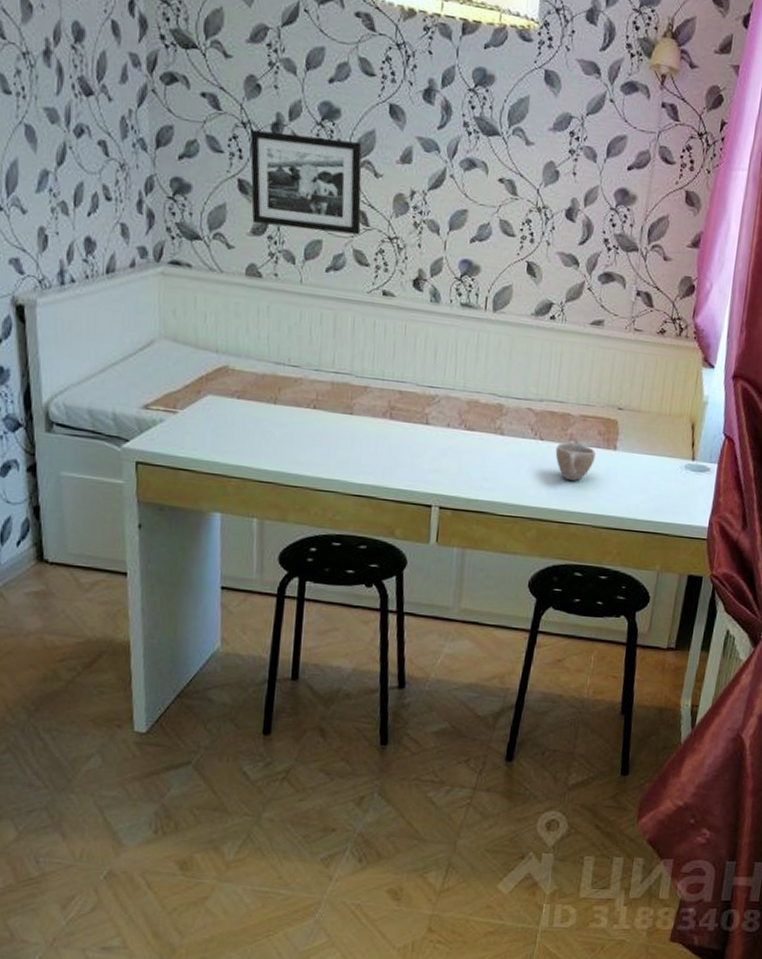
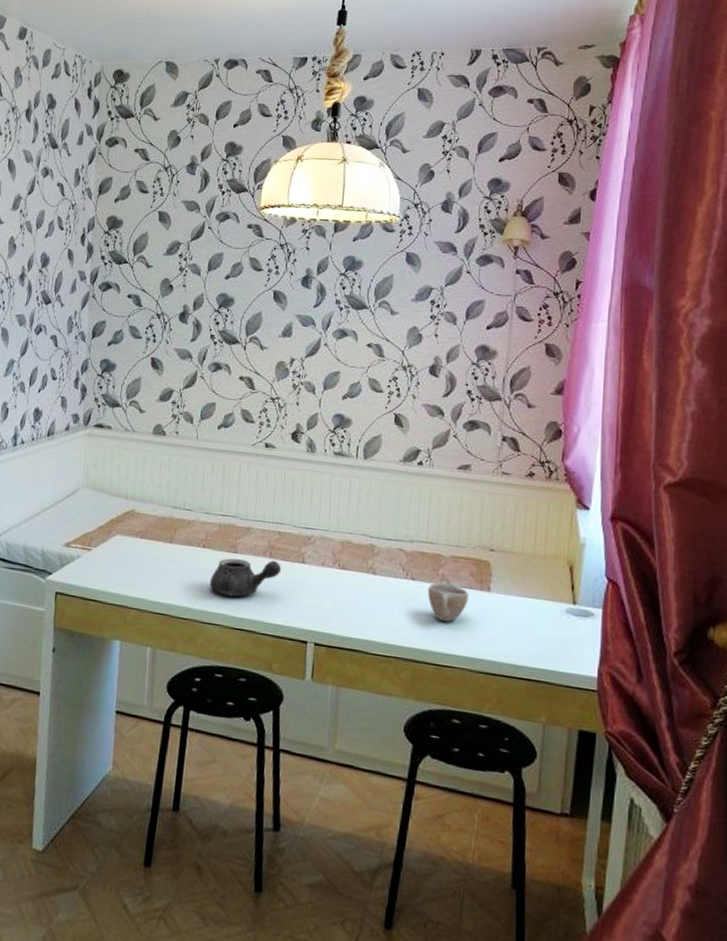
picture frame: present [250,129,362,235] -> none [160,319,251,397]
teapot: none [322,420,404,462] -> present [209,558,282,597]

